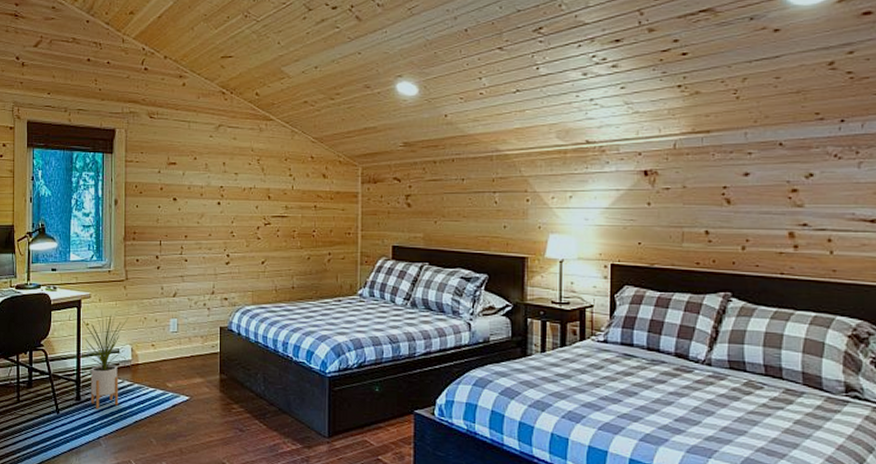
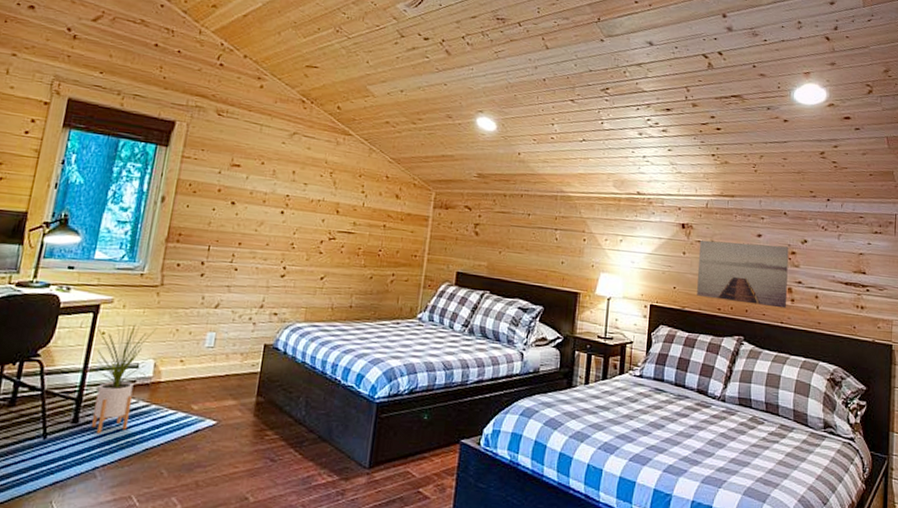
wall art: none [667,184,788,257] -> present [697,240,789,309]

